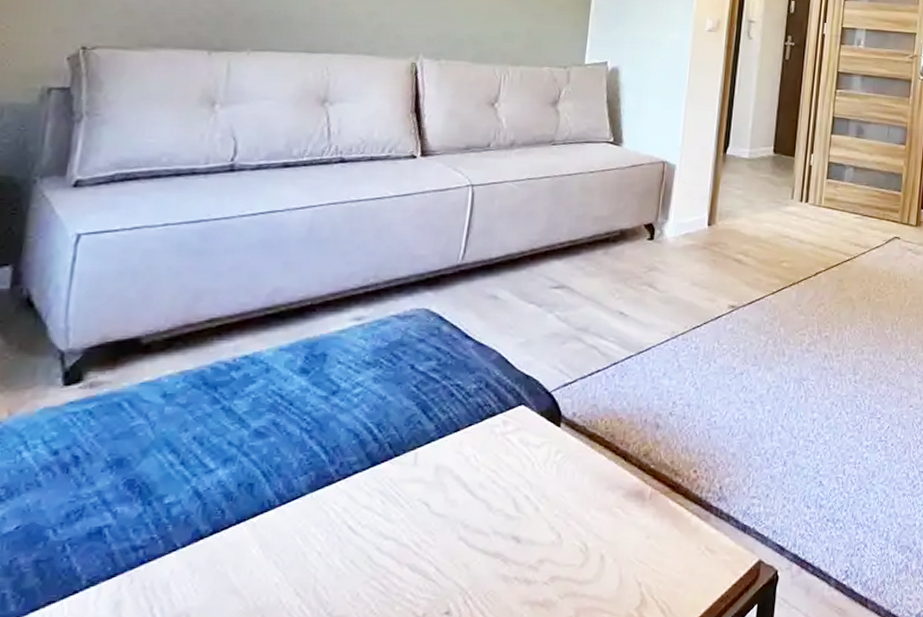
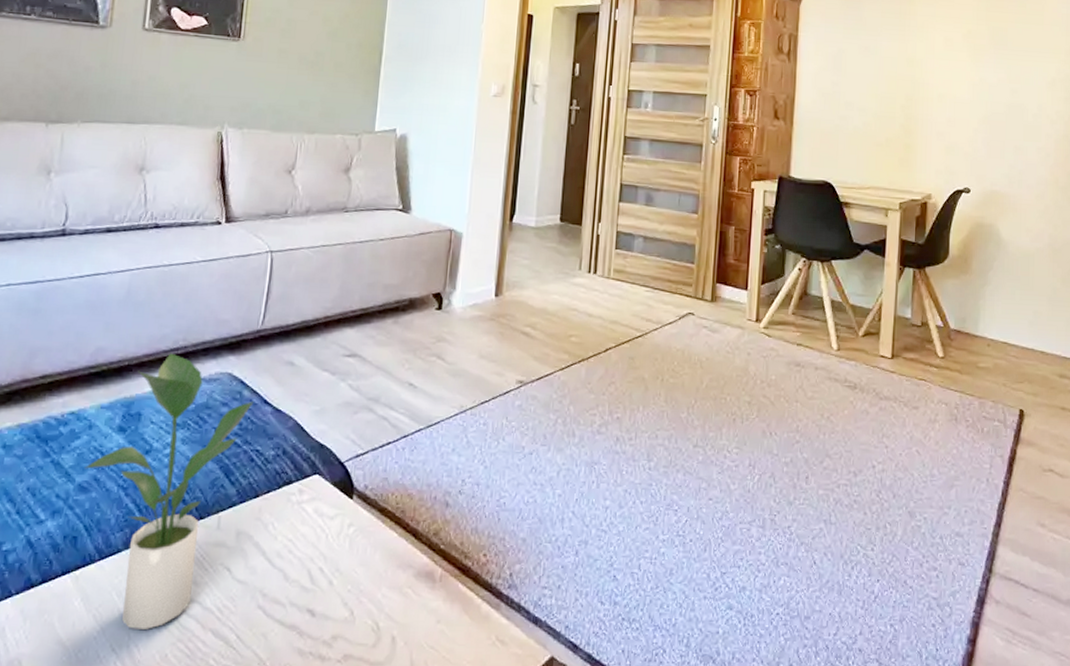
potted plant: none [261,291,454,572] -> present [84,353,254,629]

